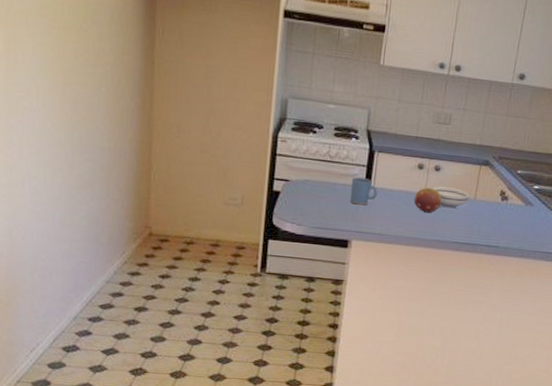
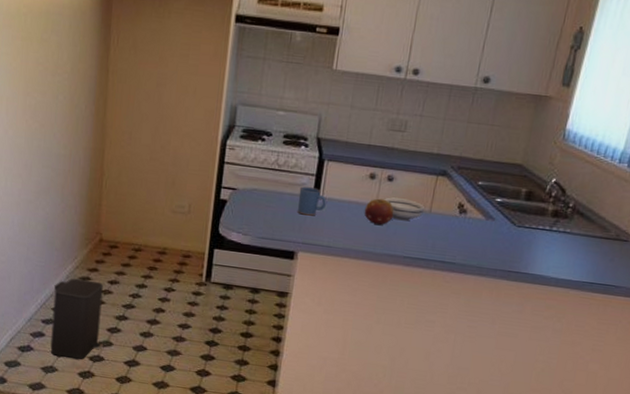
pedal bin: none [98,274,155,357] -> present [50,278,103,360]

